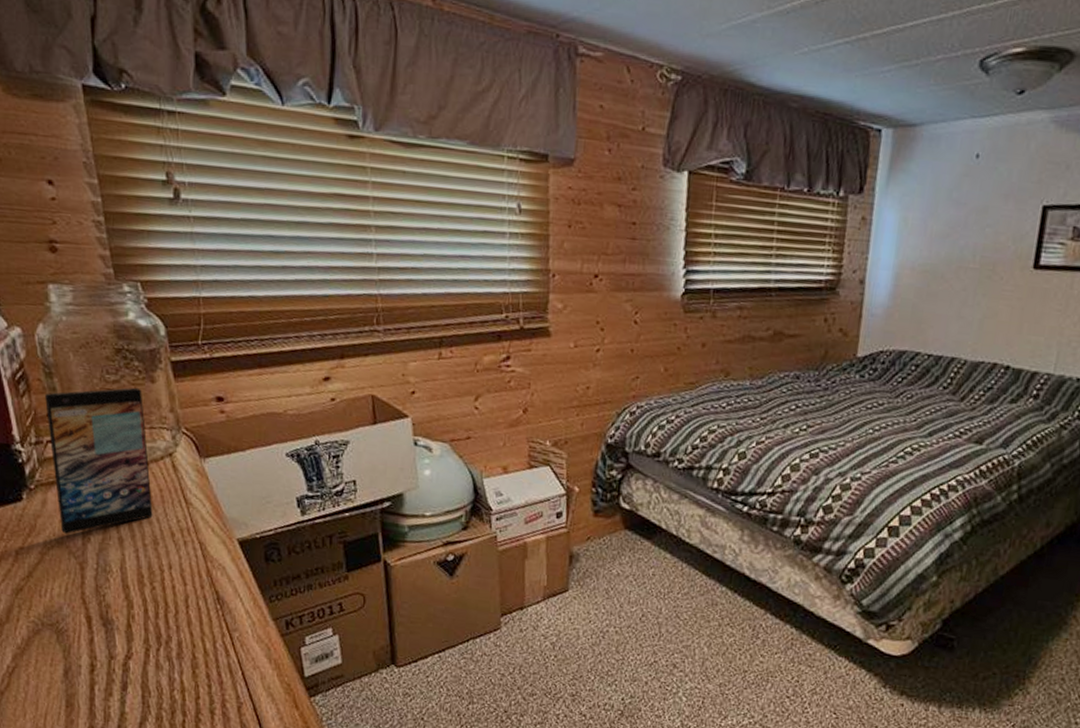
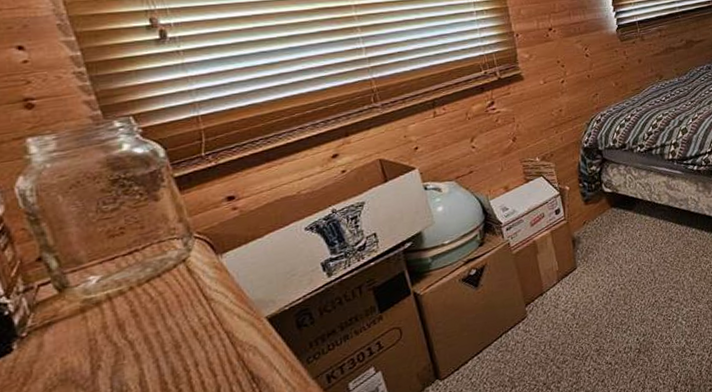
smartphone: present [45,387,153,534] -> none [32,209,171,370]

